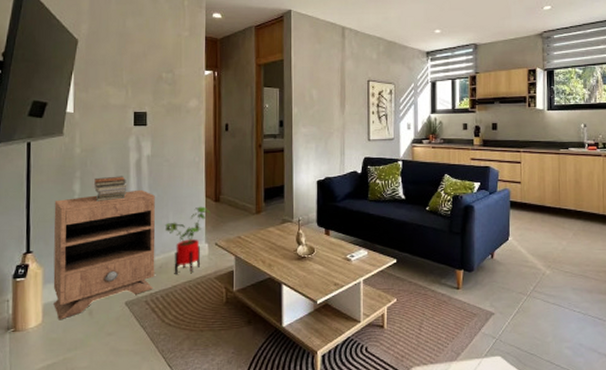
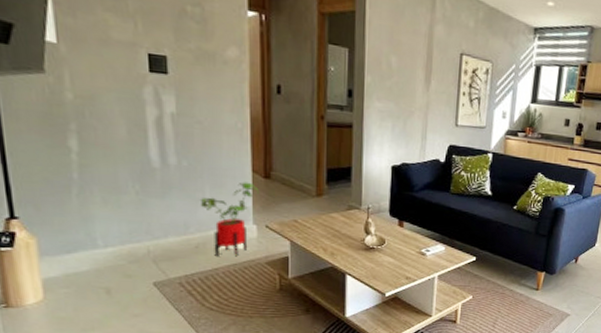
nightstand: present [53,189,156,320] -> none [42,154,190,298]
book stack: present [94,176,127,201] -> none [98,134,146,165]

